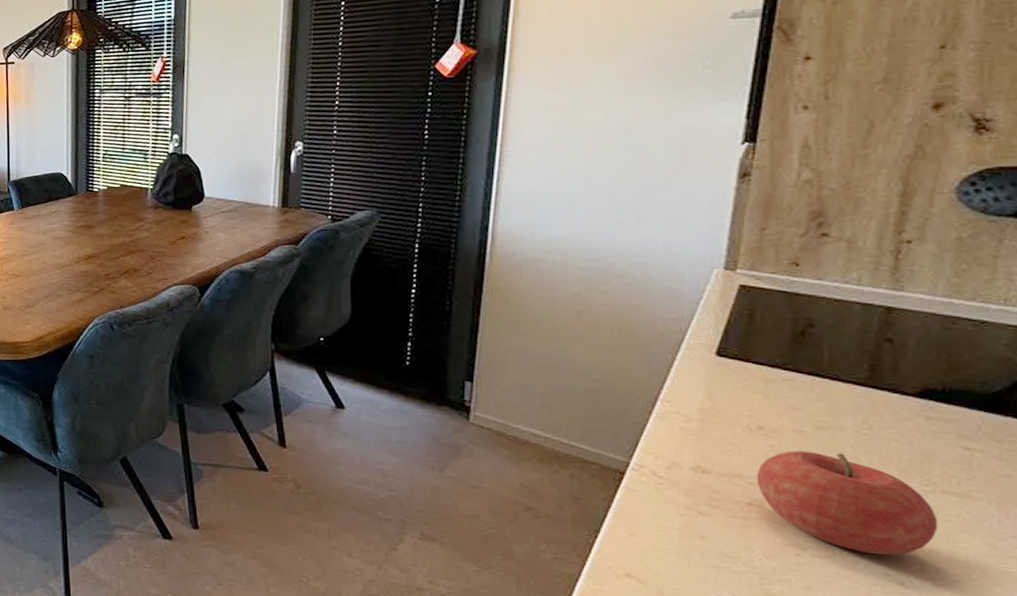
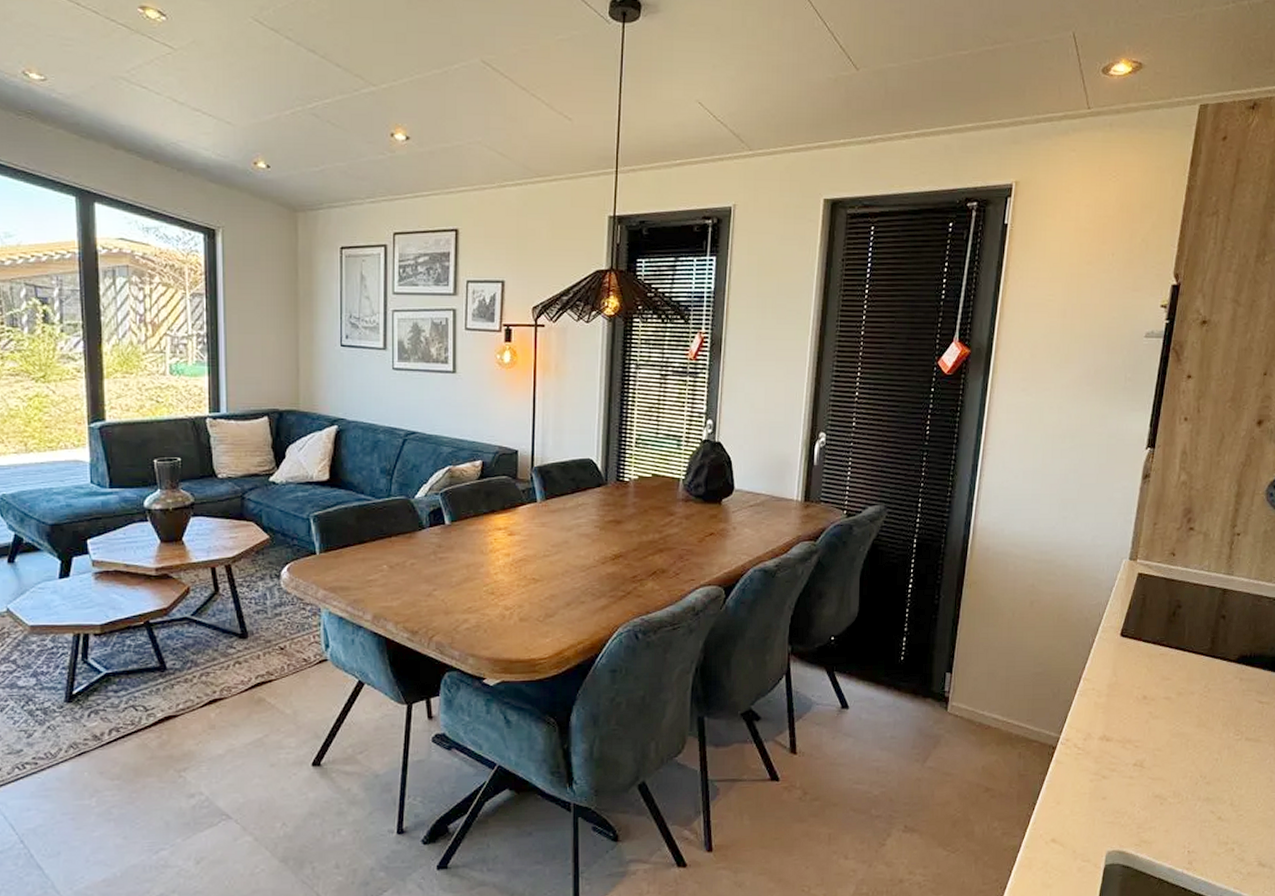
fruit: present [756,450,938,556] -> none [1139,714,1243,797]

